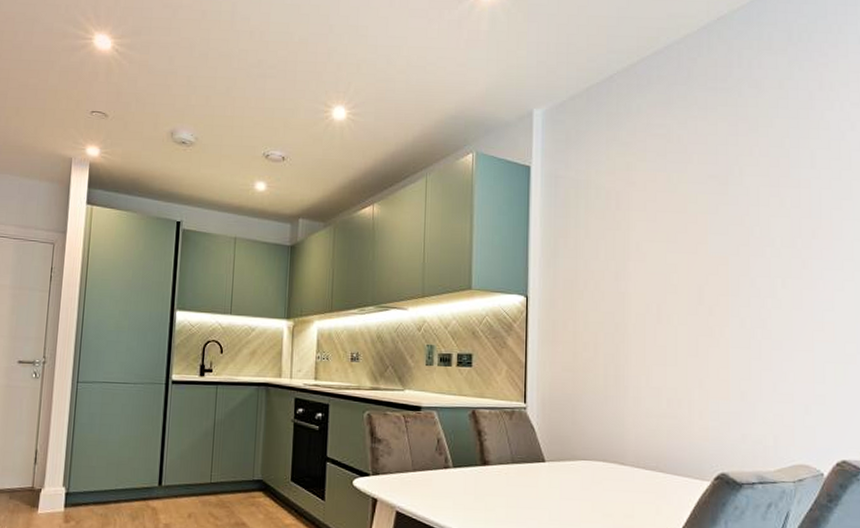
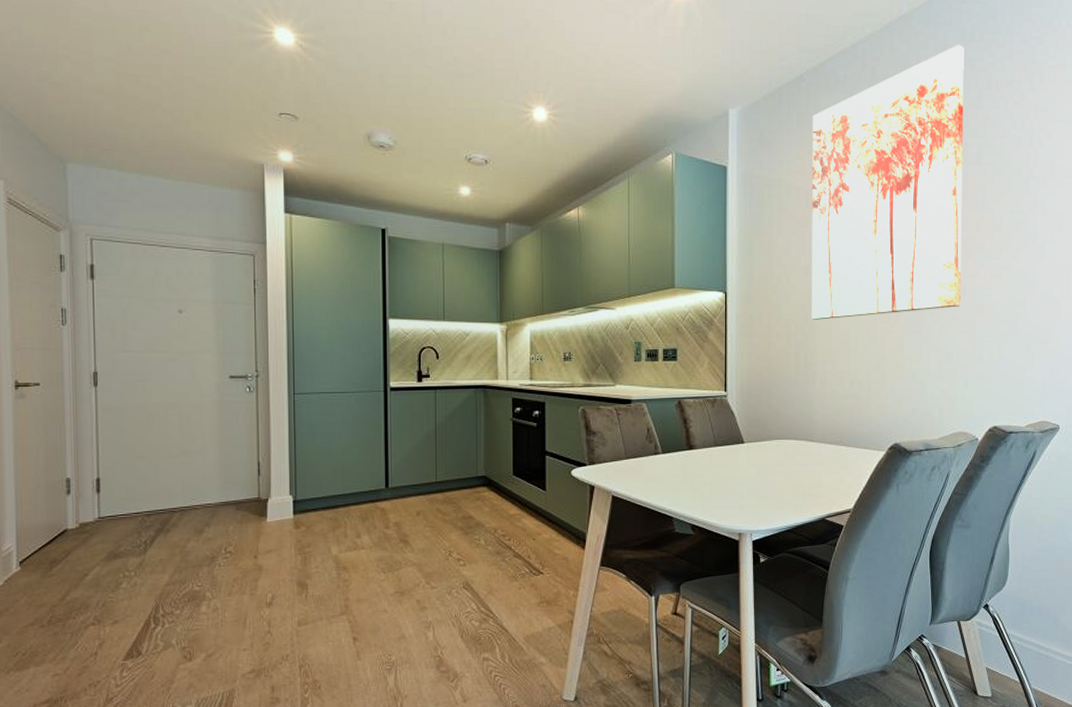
wall art: none [622,44,796,330] -> present [811,44,964,320]

